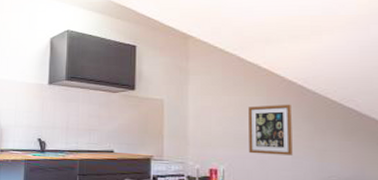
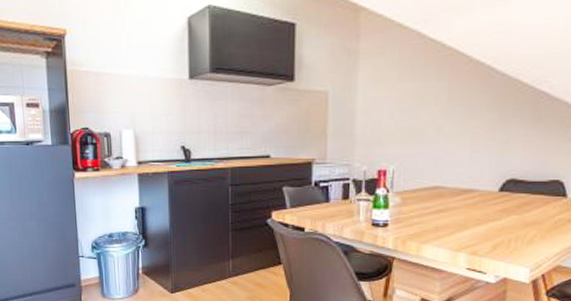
wall art: present [248,104,293,156] -> none [423,89,476,150]

